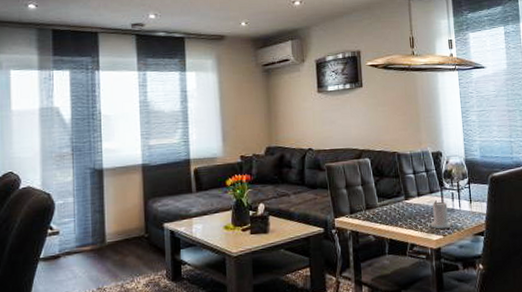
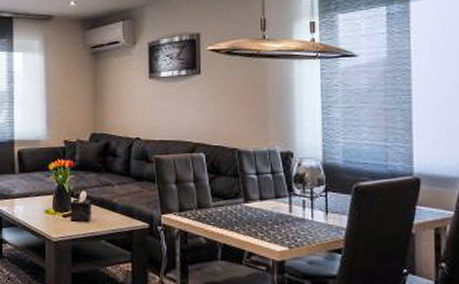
candle: present [430,200,453,229] -> none [274,207,302,240]

